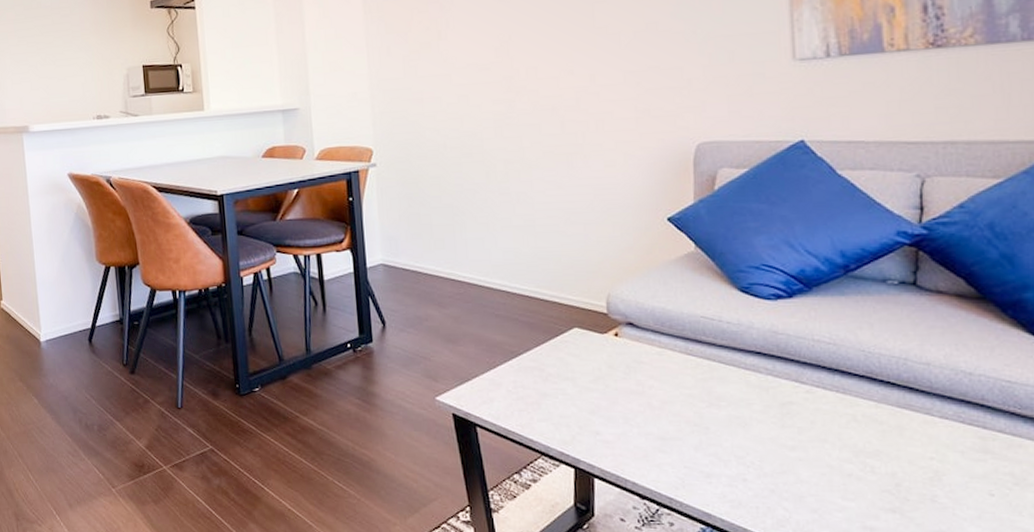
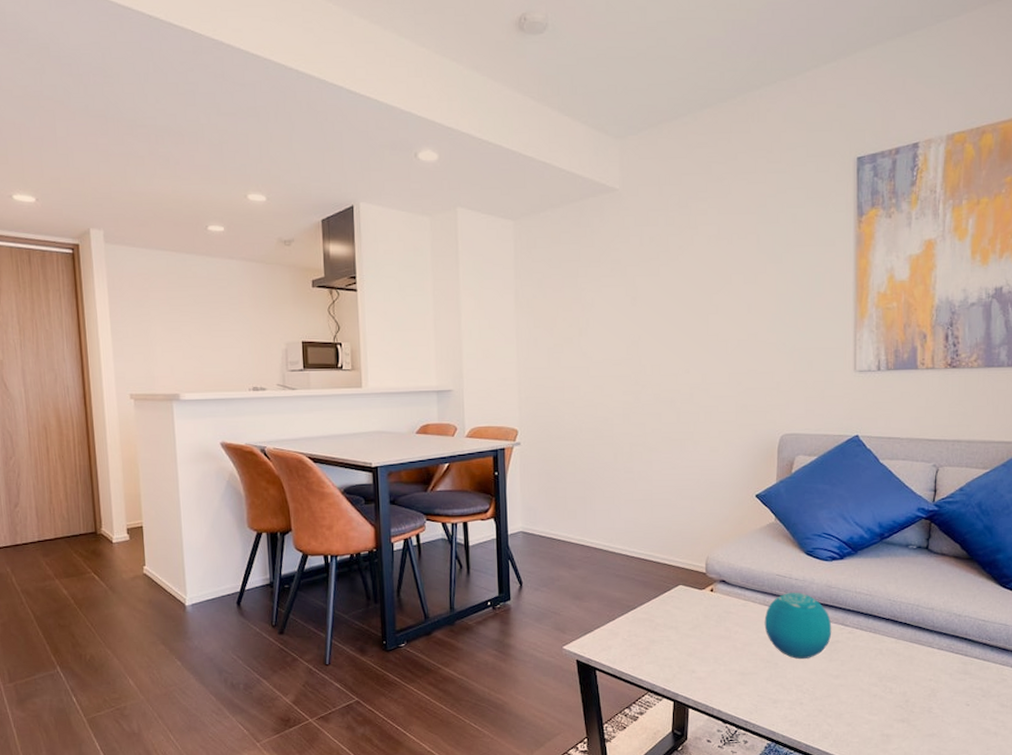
decorative orb: none [688,339,782,424] -> present [764,592,832,660]

